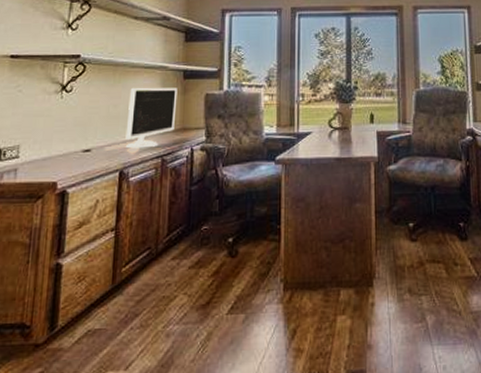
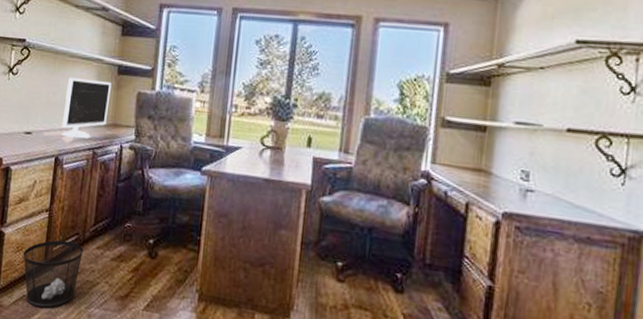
waste bin: none [86,258,158,341] -> present [23,240,84,309]

